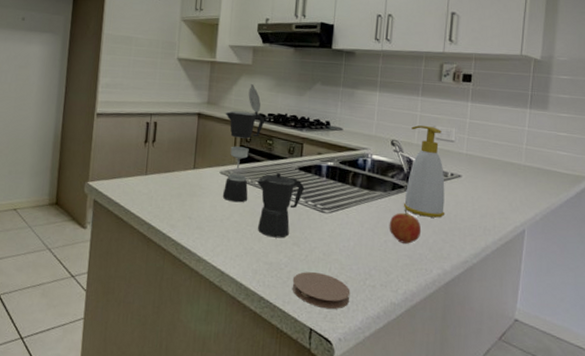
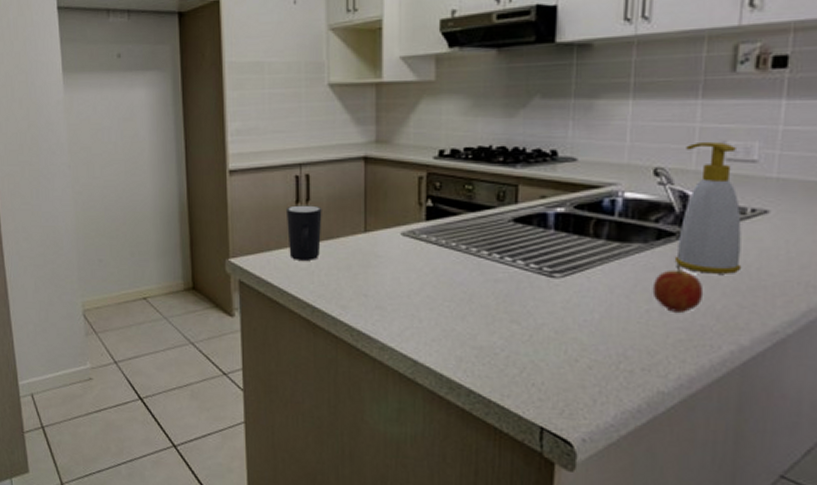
mug: none [135,144,164,188] -> present [285,205,322,260]
coffee maker: present [222,84,305,238] -> none [401,109,524,315]
coaster: present [292,271,351,309] -> none [512,355,597,403]

